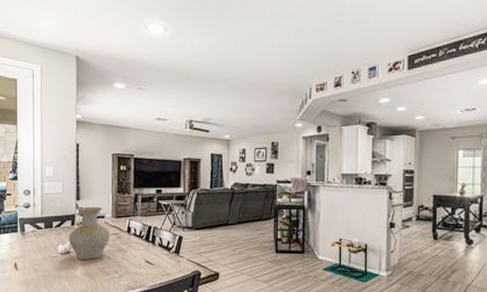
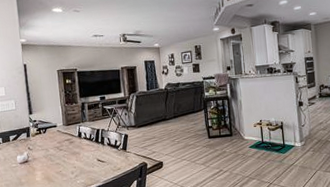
vase: present [68,206,109,261] -> none [25,117,63,167]

